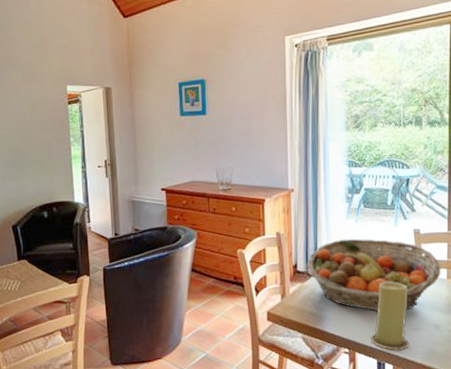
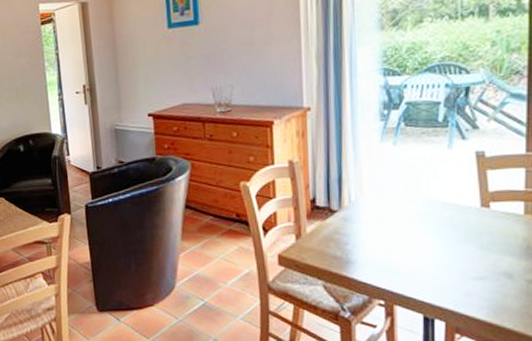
fruit basket: present [307,238,441,311] -> none [328,165,515,255]
candle: present [371,281,410,350] -> none [415,217,469,304]

